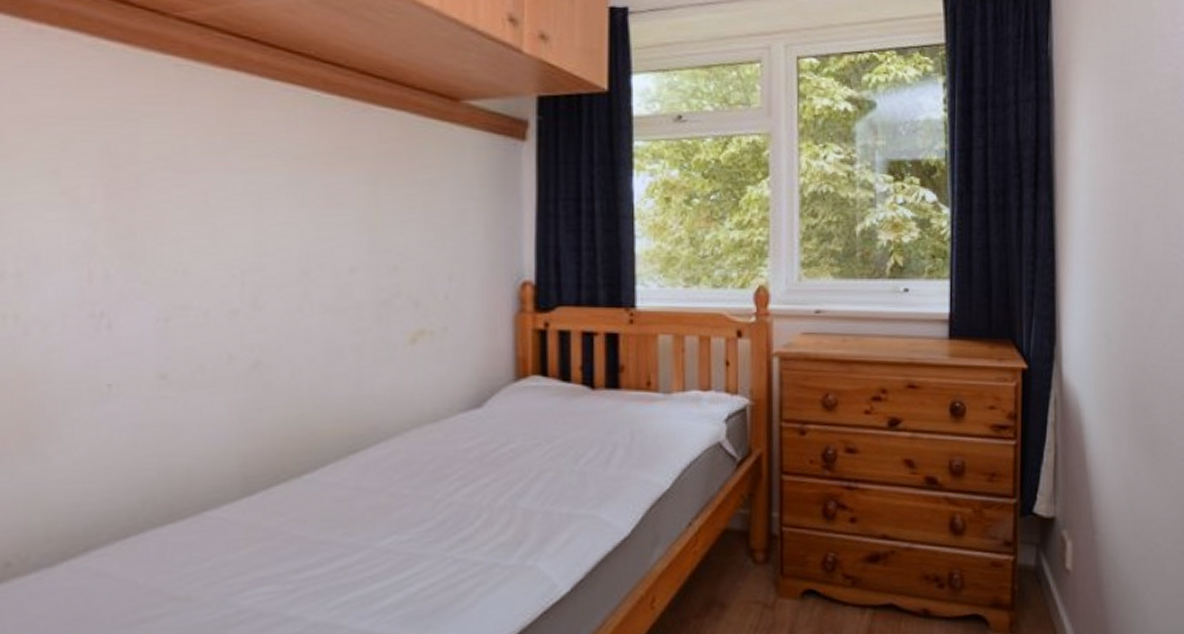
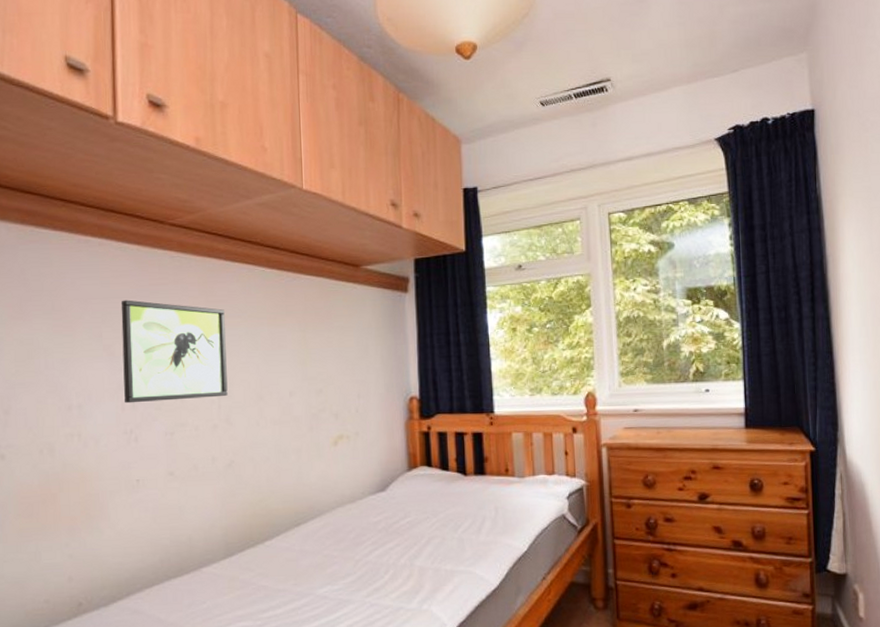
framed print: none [92,122,256,274] -> present [120,300,228,404]

